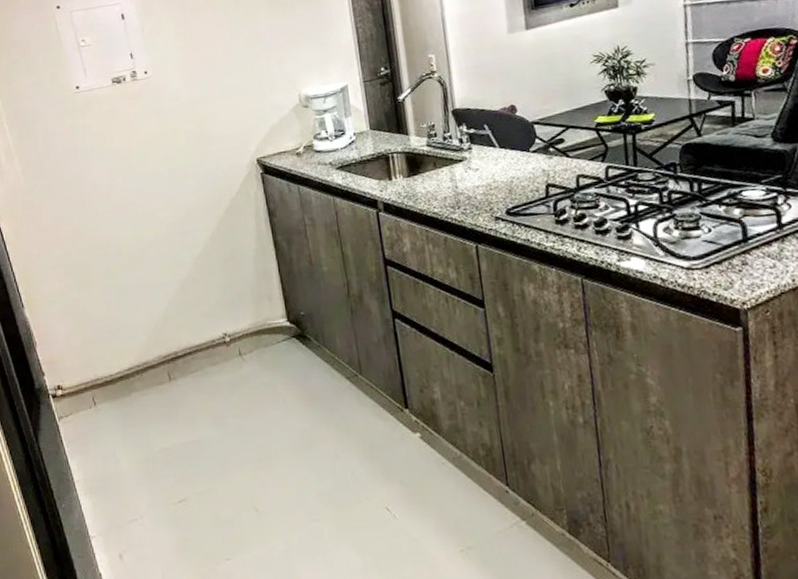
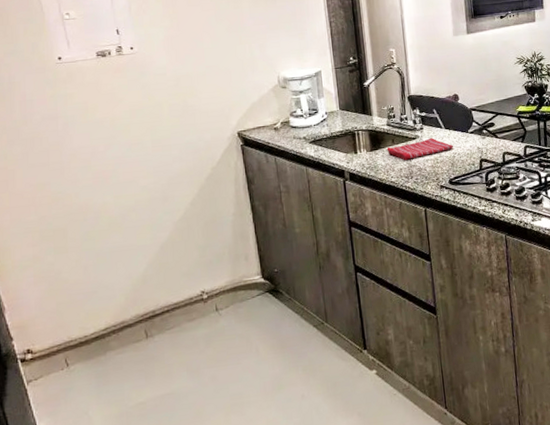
dish towel: none [427,159,512,187] -> present [386,138,454,160]

